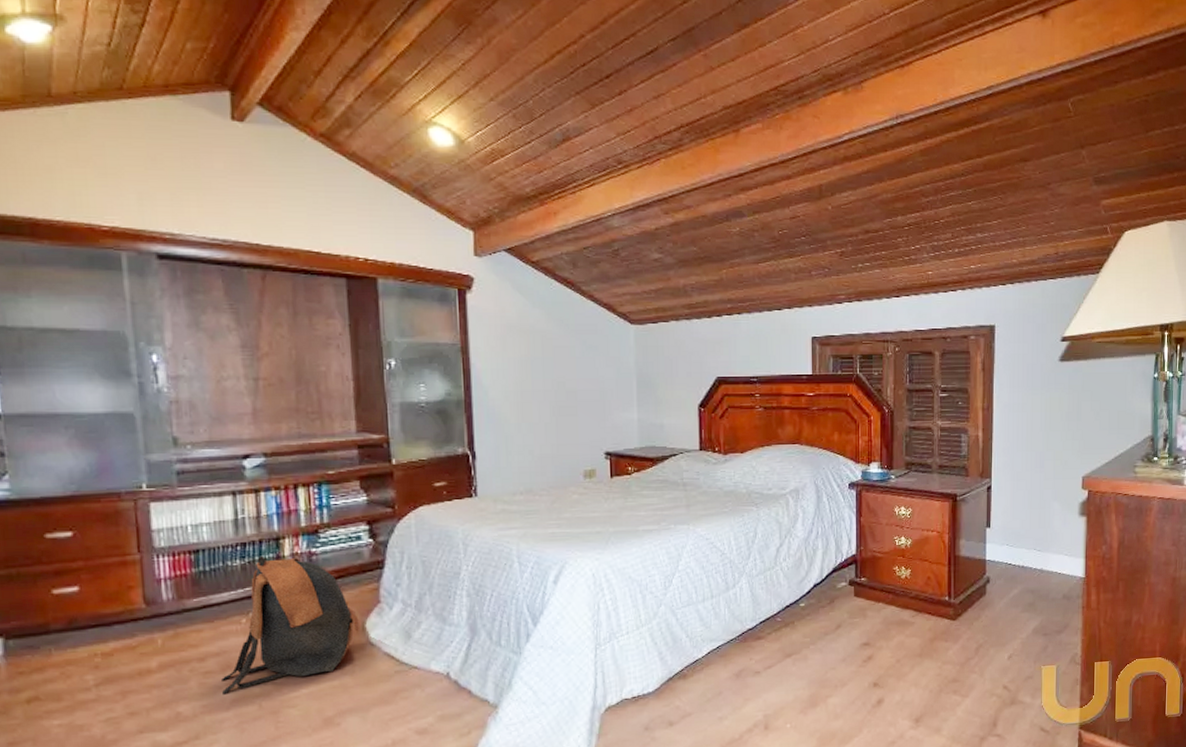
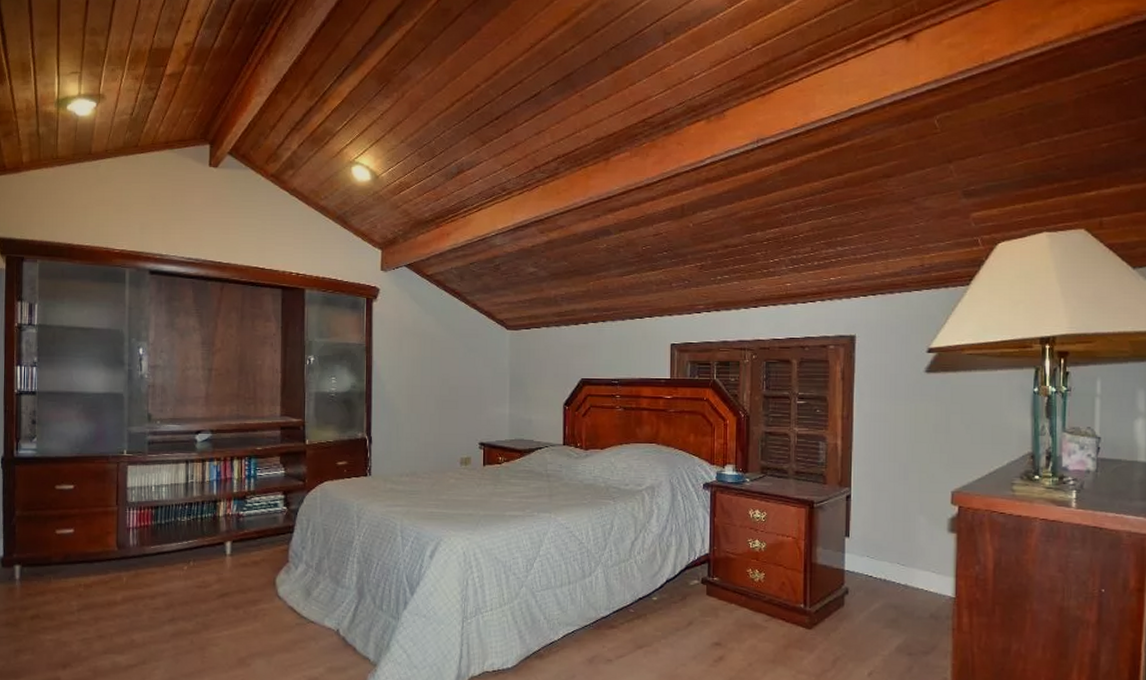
backpack: present [222,555,359,695] -> none [165,514,271,629]

